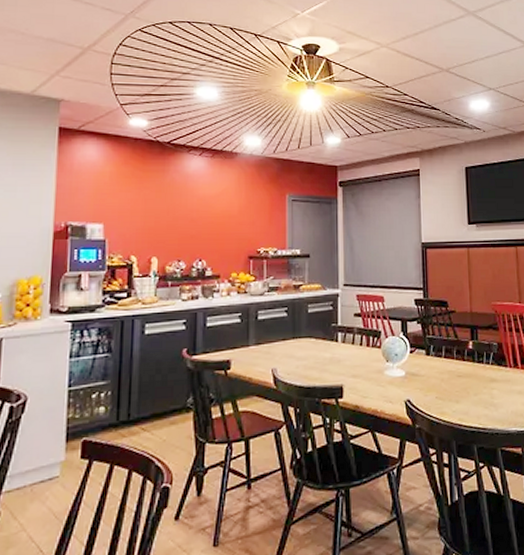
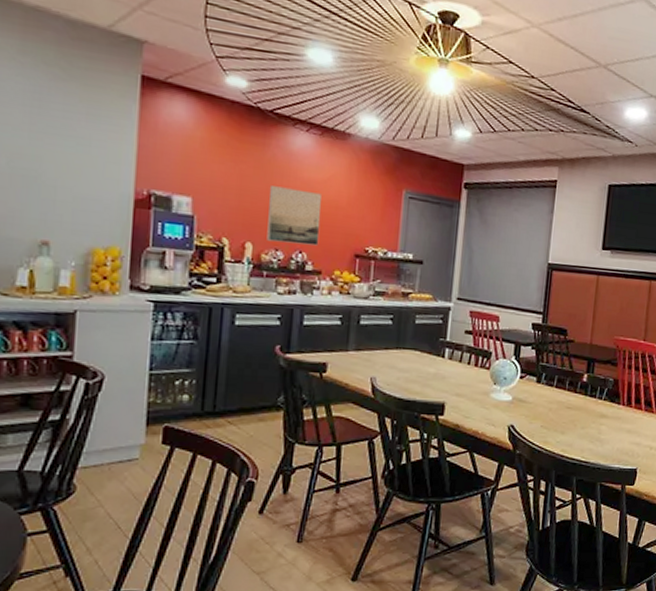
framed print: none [170,205,217,254] -> present [267,186,322,246]

